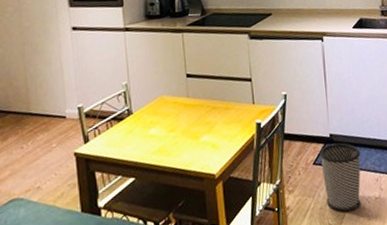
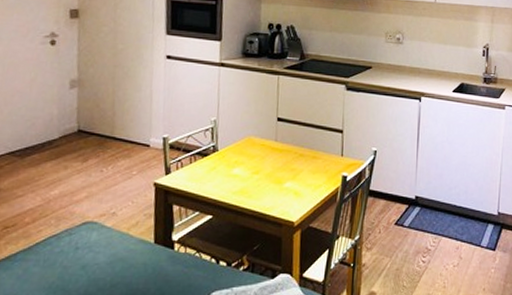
wastebasket: present [320,142,361,212] -> none [403,206,444,276]

